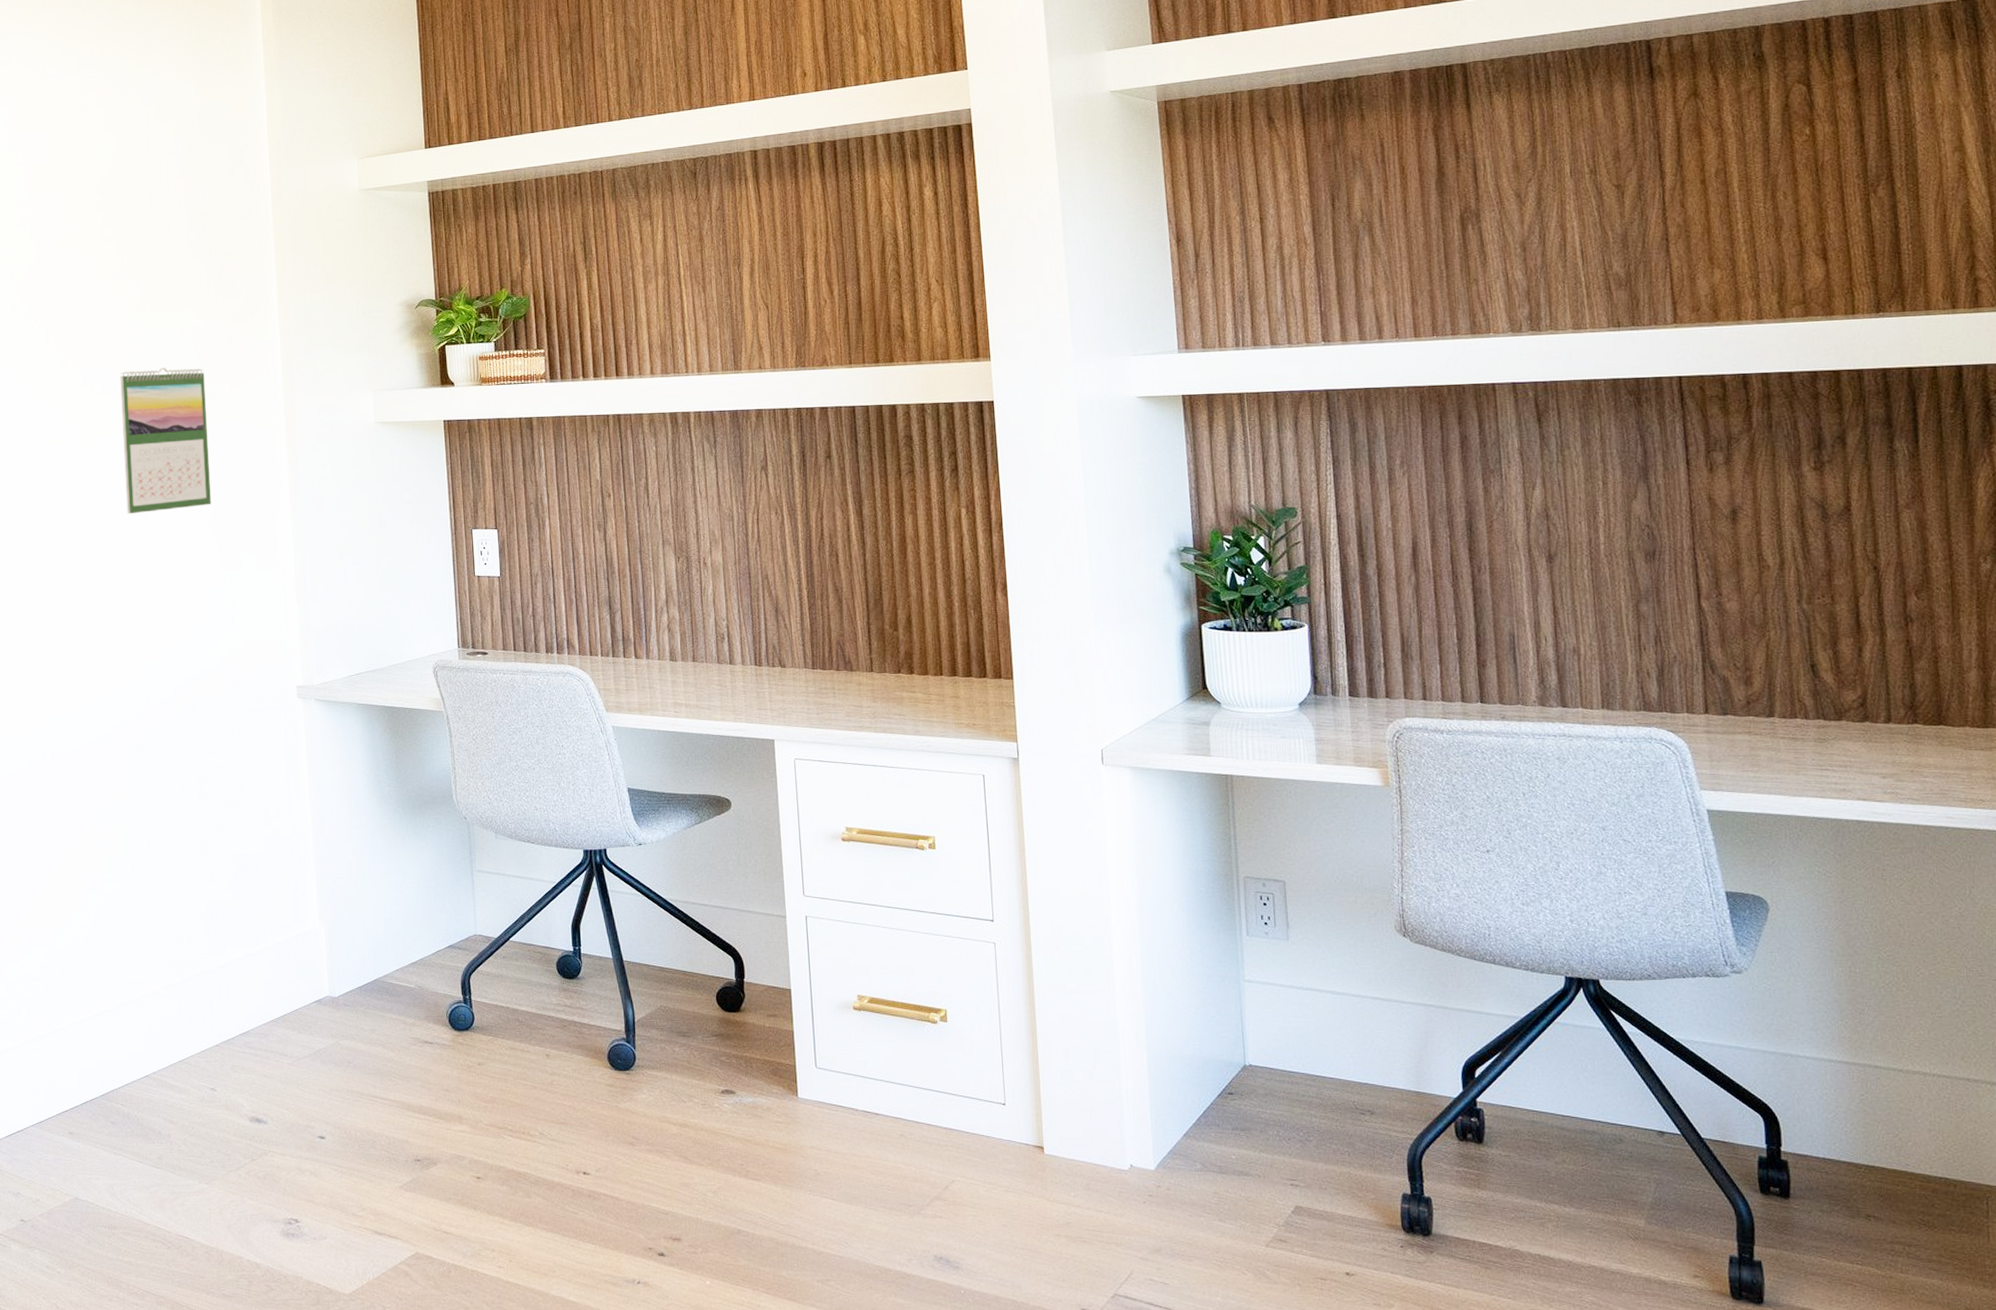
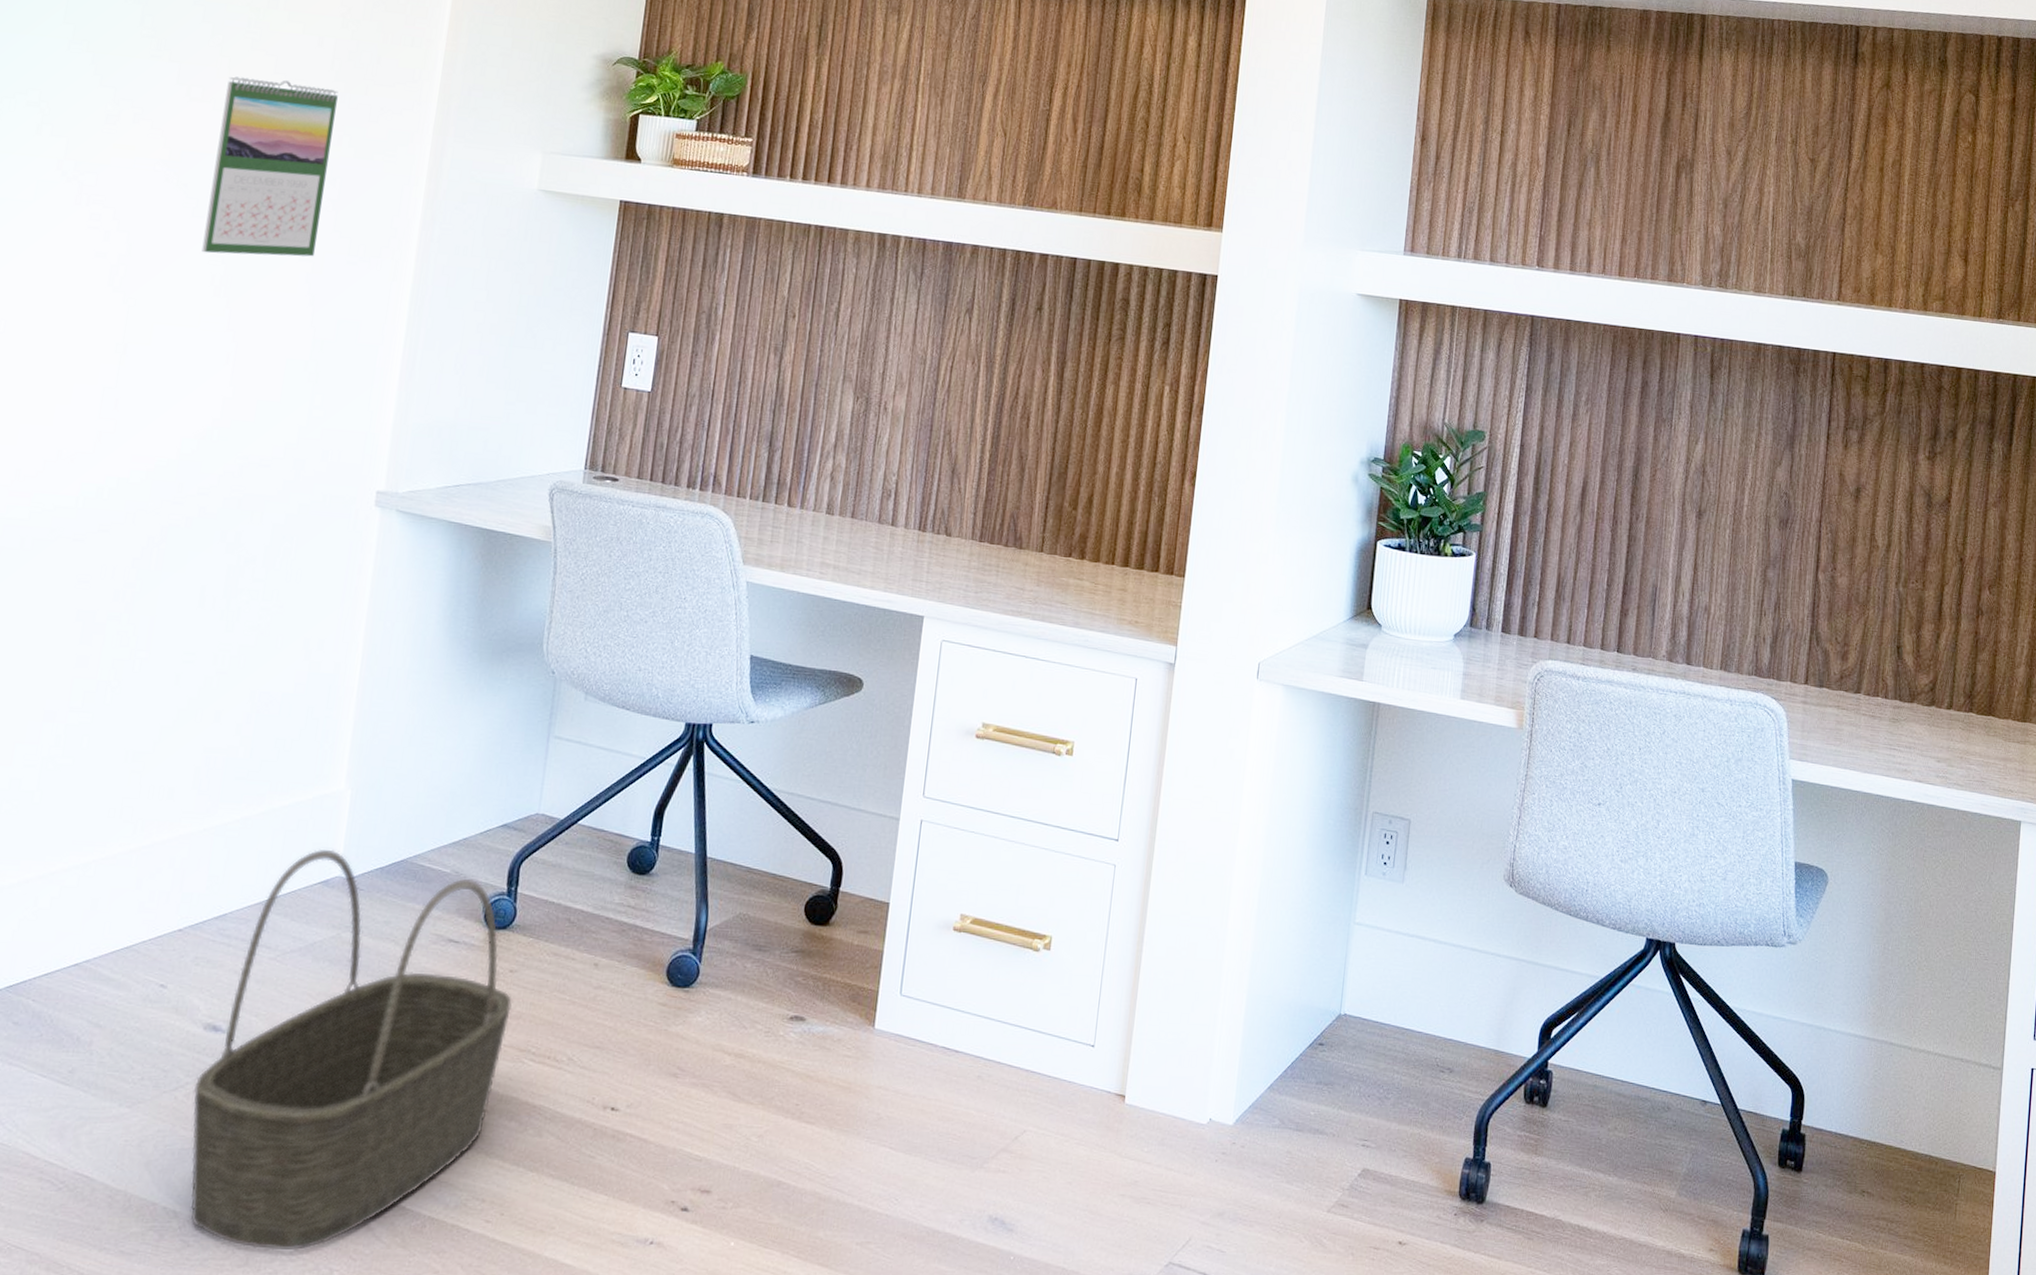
basket: none [251,975,486,1293] -> present [190,848,512,1251]

